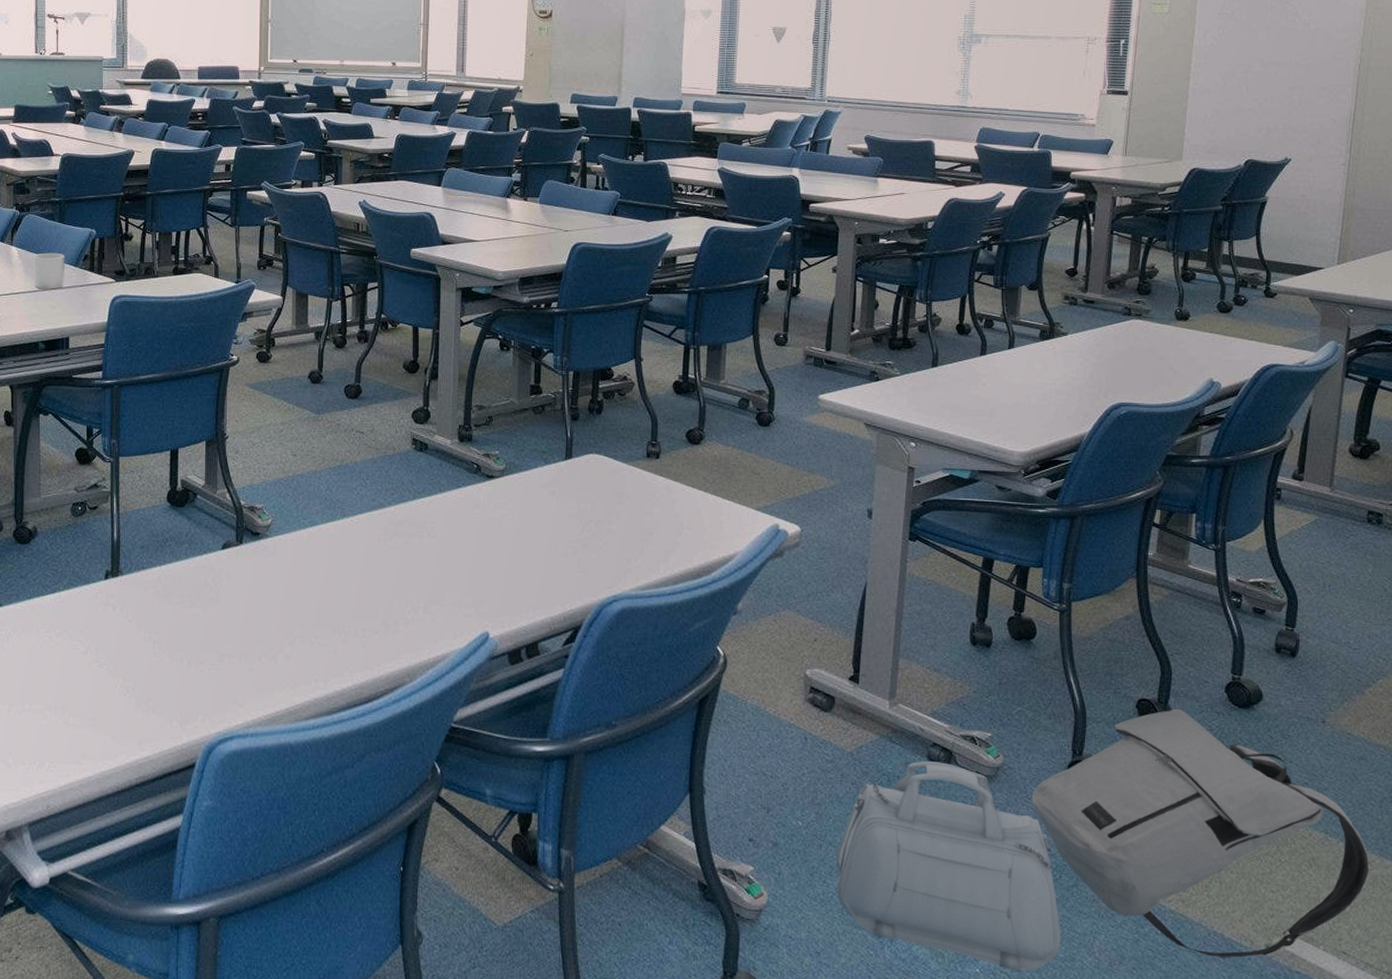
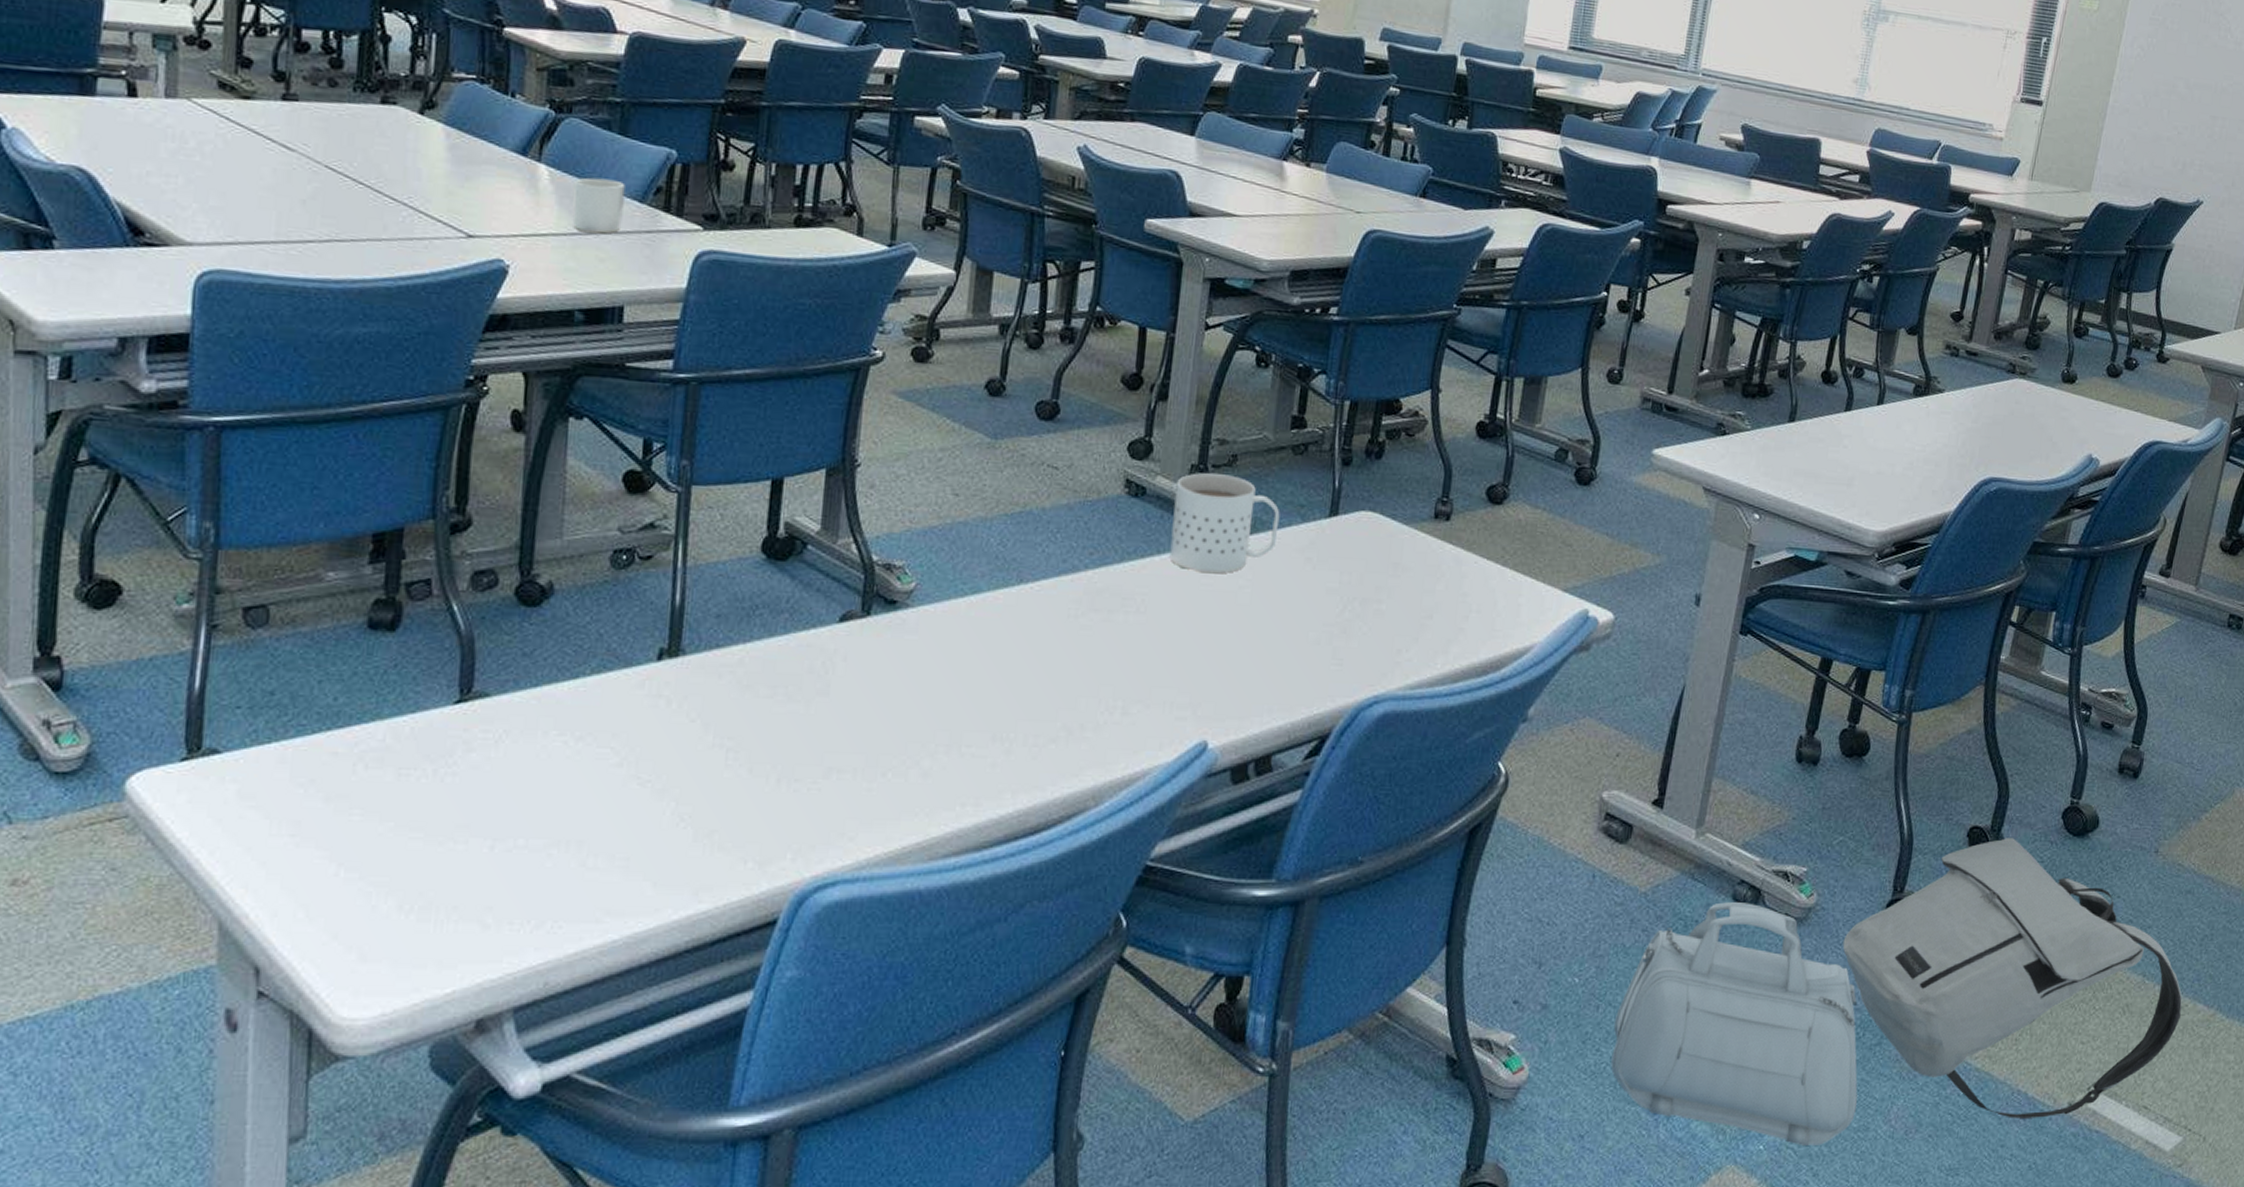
mug: none [449,431,528,506] -> present [1169,473,1280,574]

